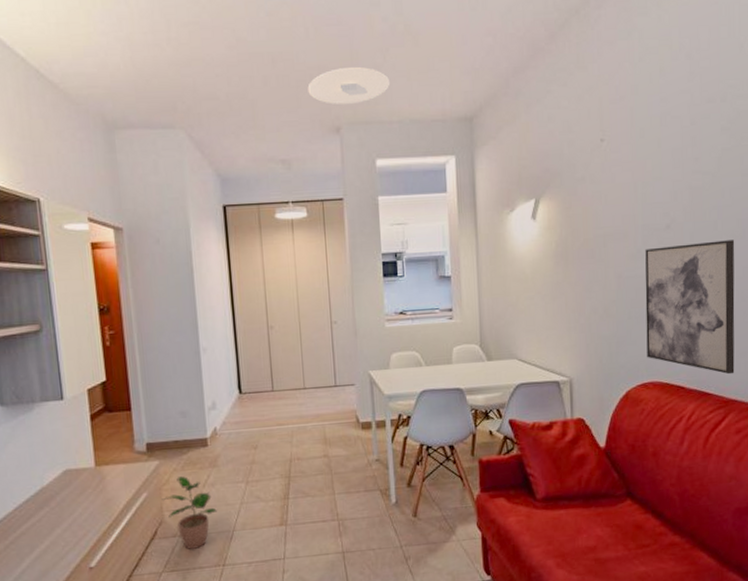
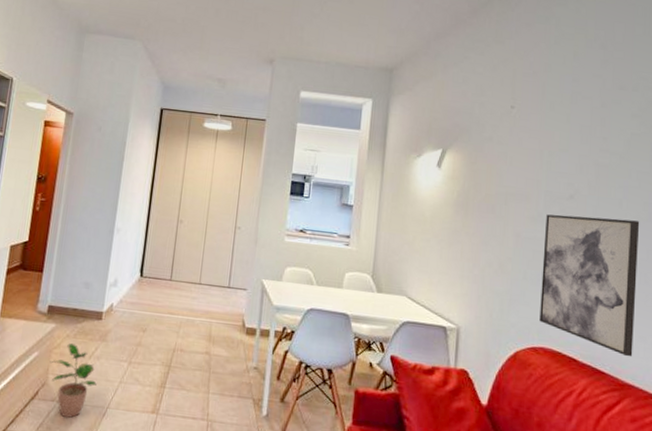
ceiling light: present [307,66,391,105] -> none [251,11,324,43]

